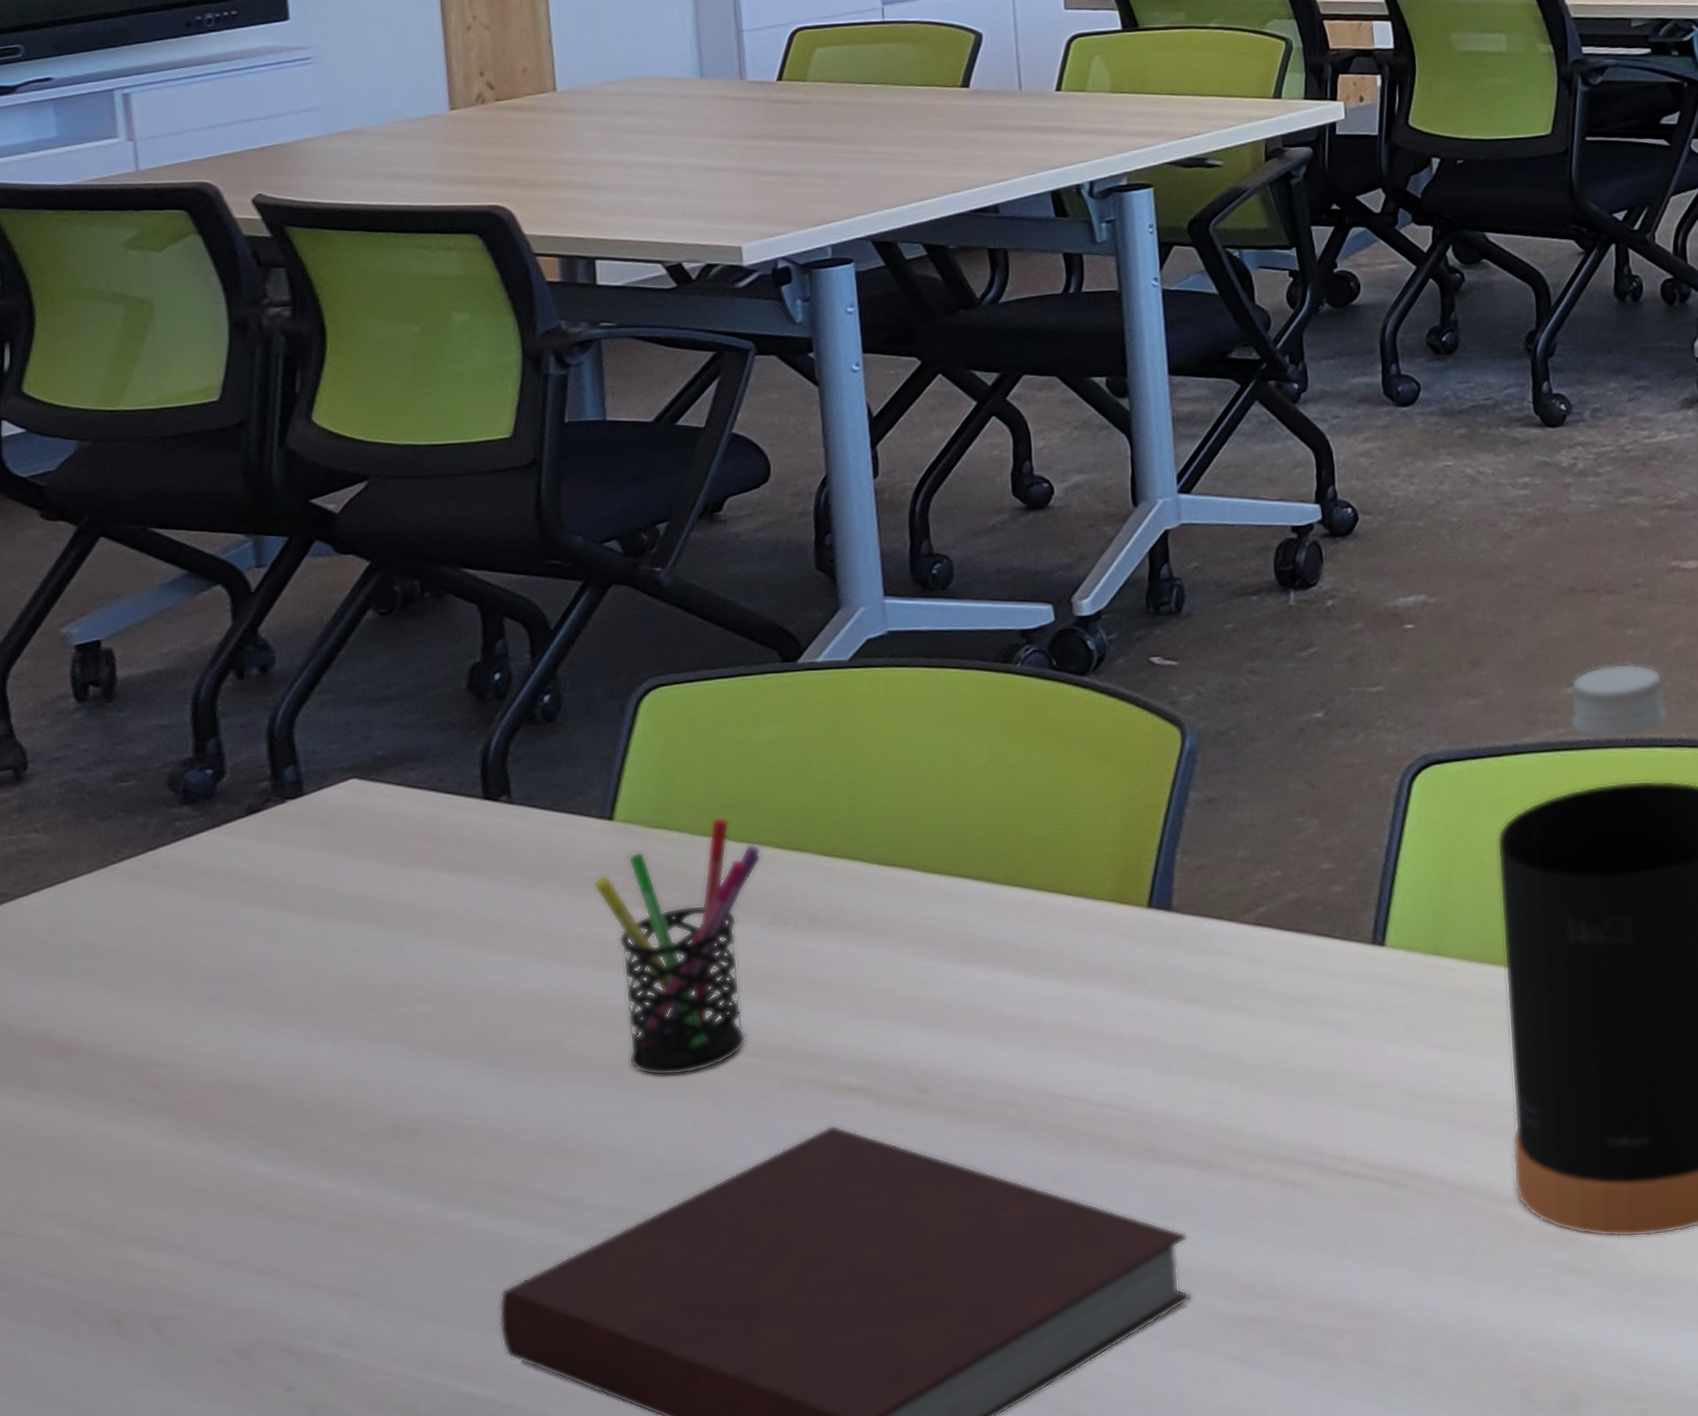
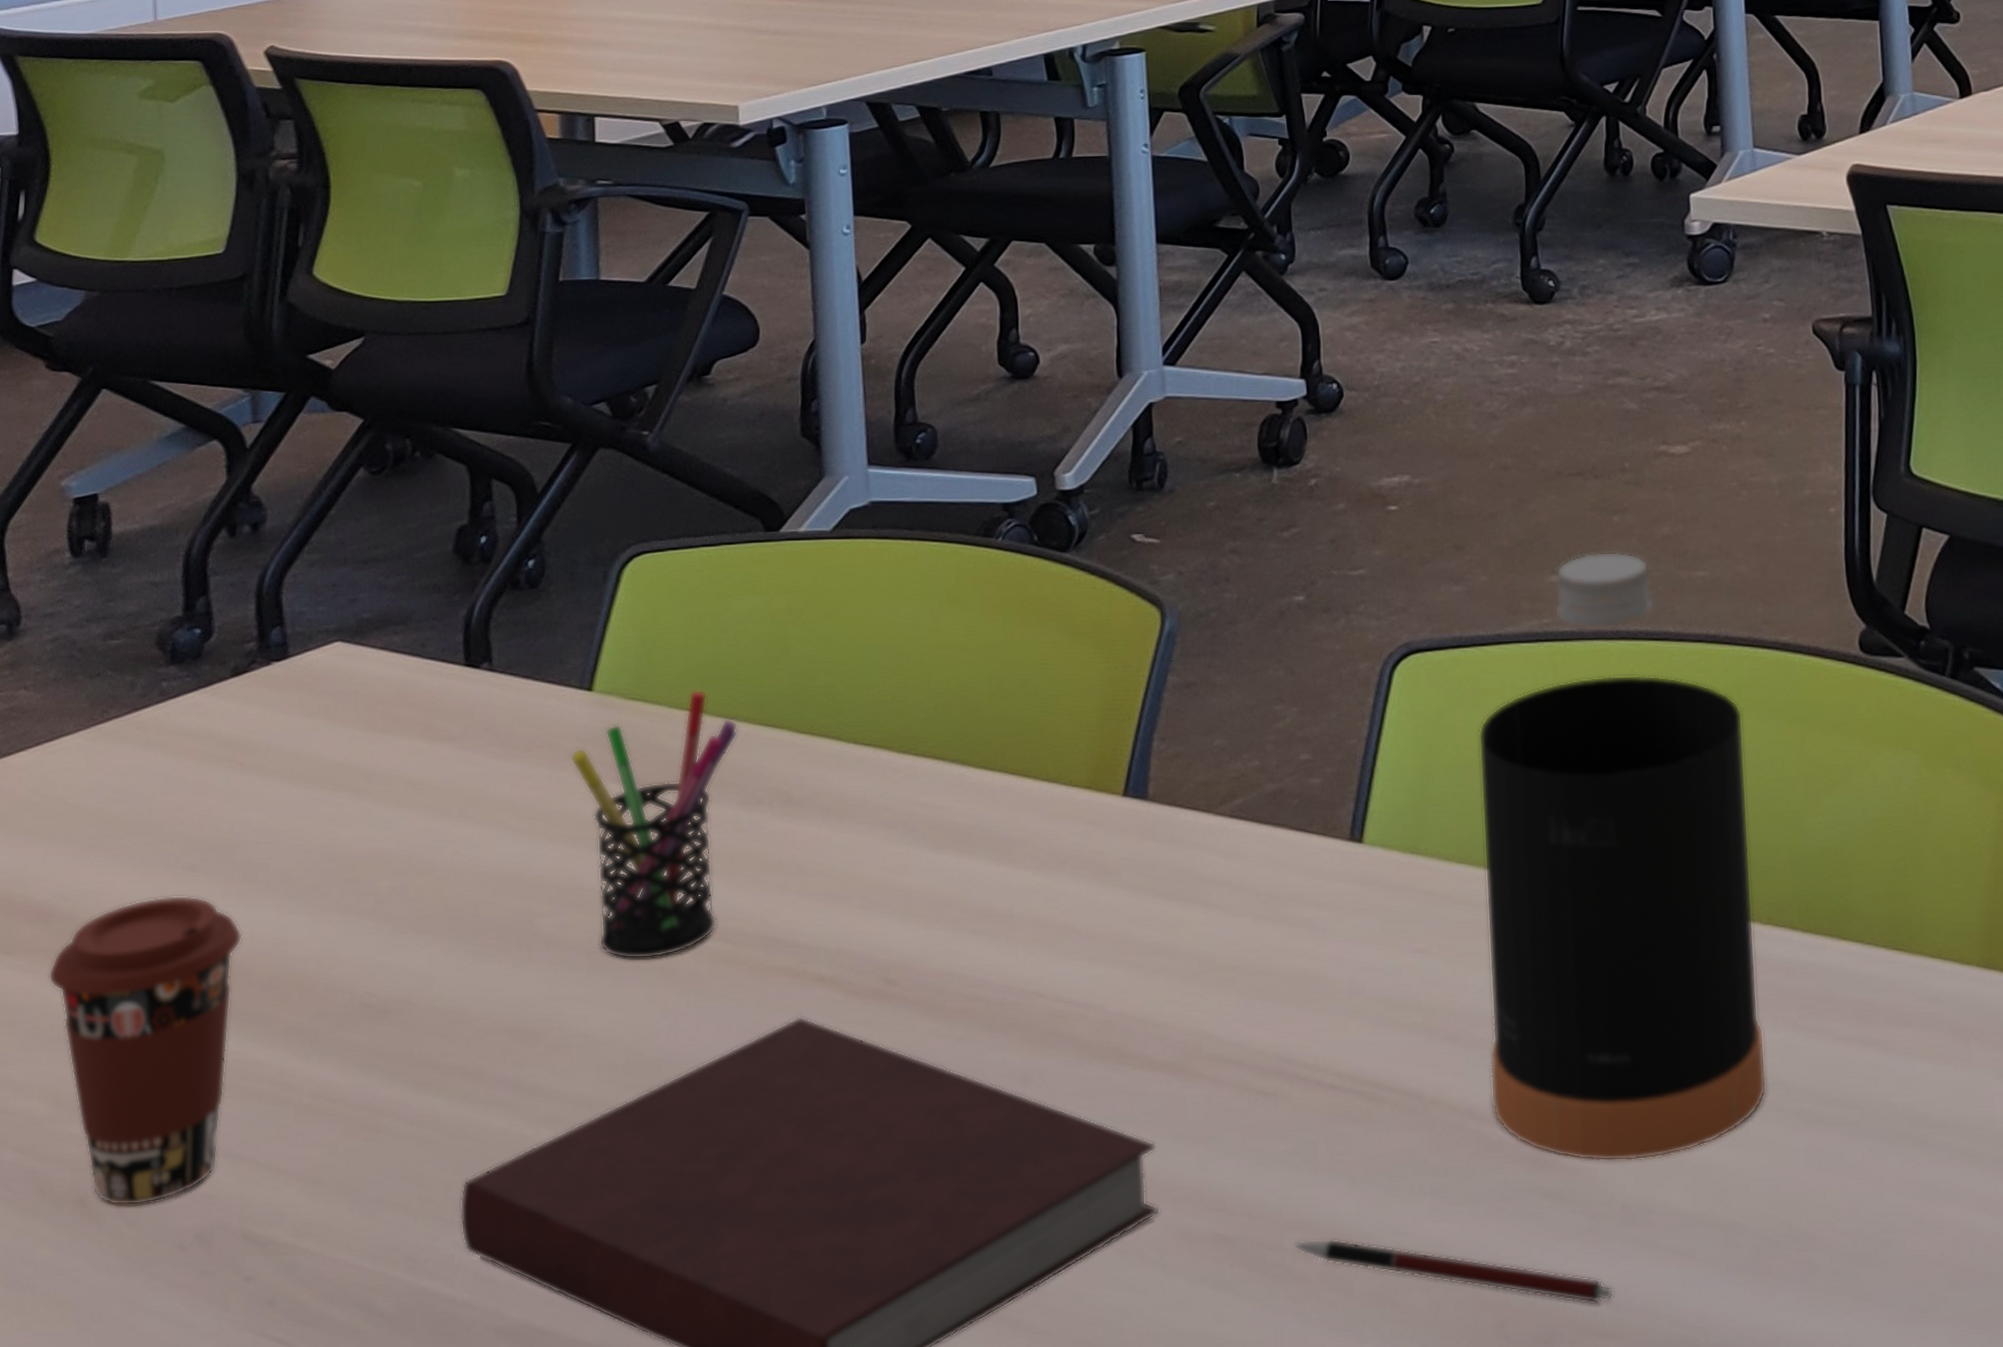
coffee cup: none [73,1027,269,1325] -> present [48,895,242,1206]
pen: none [1325,1317,1636,1369] -> present [1295,1239,1614,1304]

